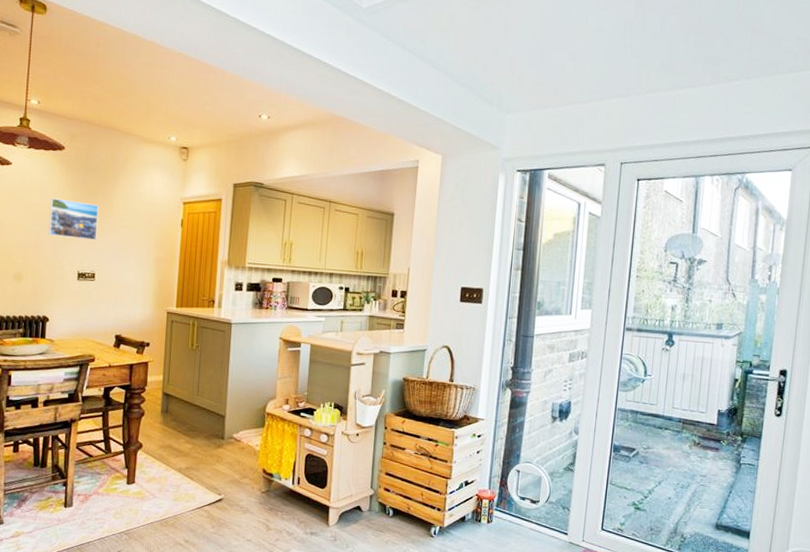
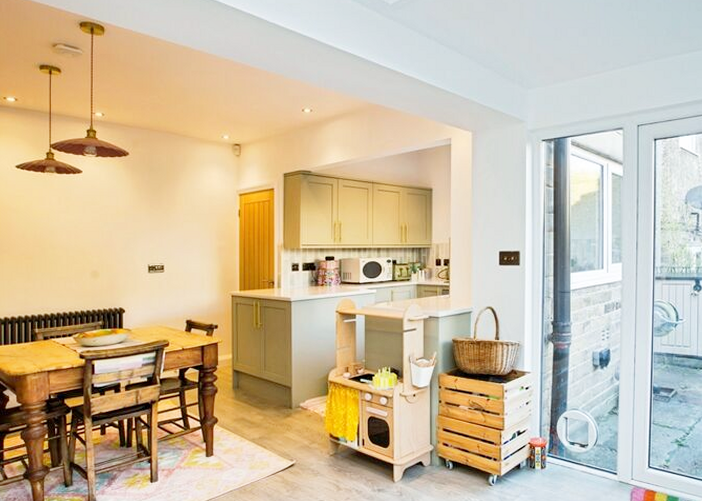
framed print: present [48,198,99,241] -> none [119,200,163,236]

